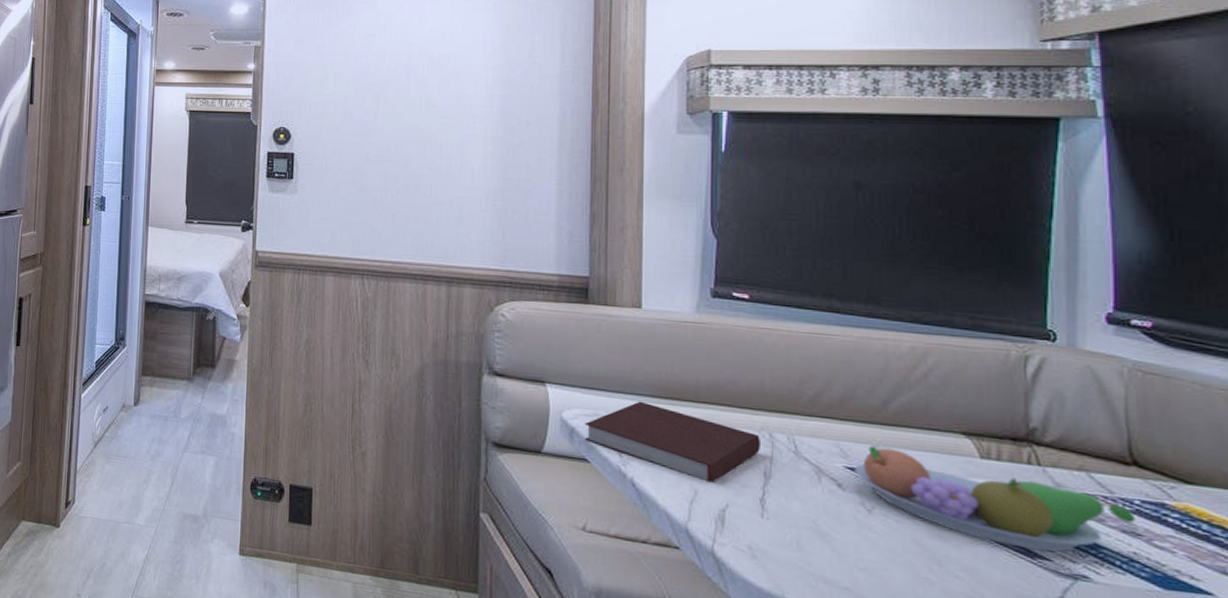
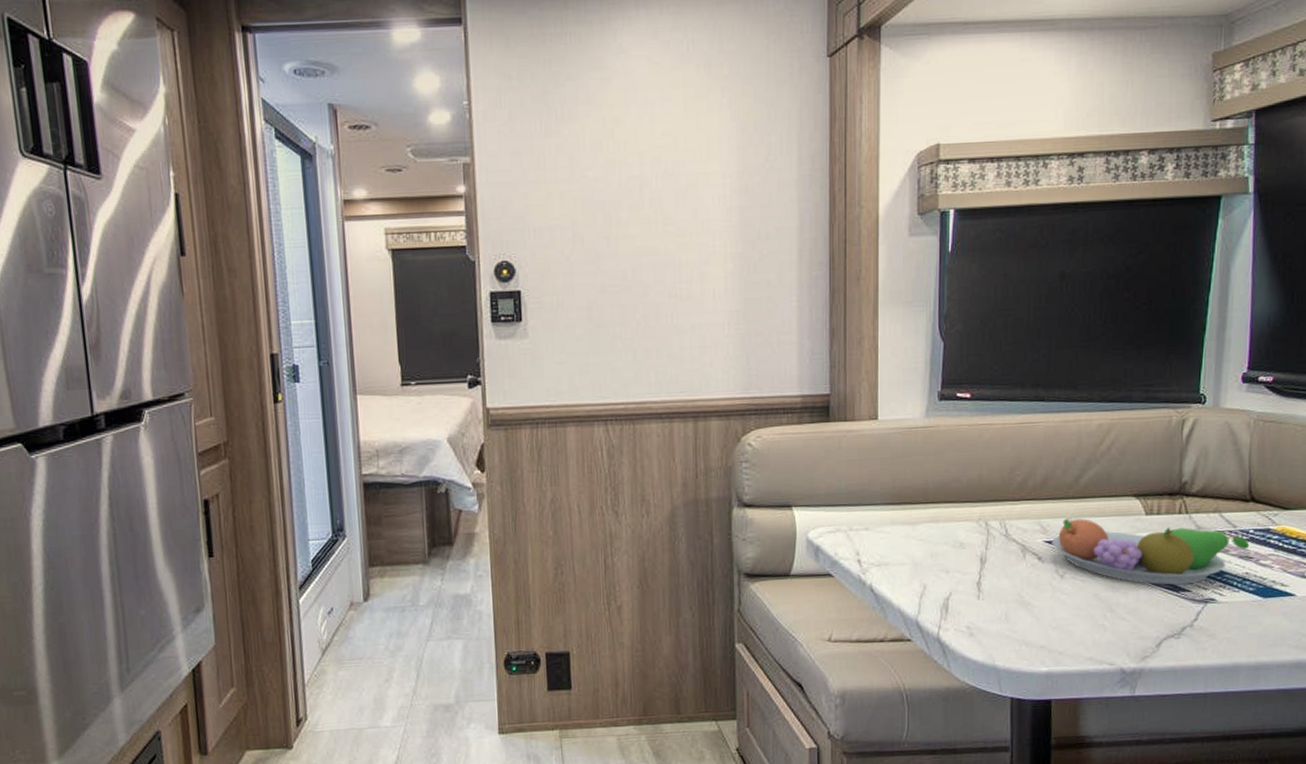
notebook: present [584,401,762,483] -> none [828,510,979,576]

